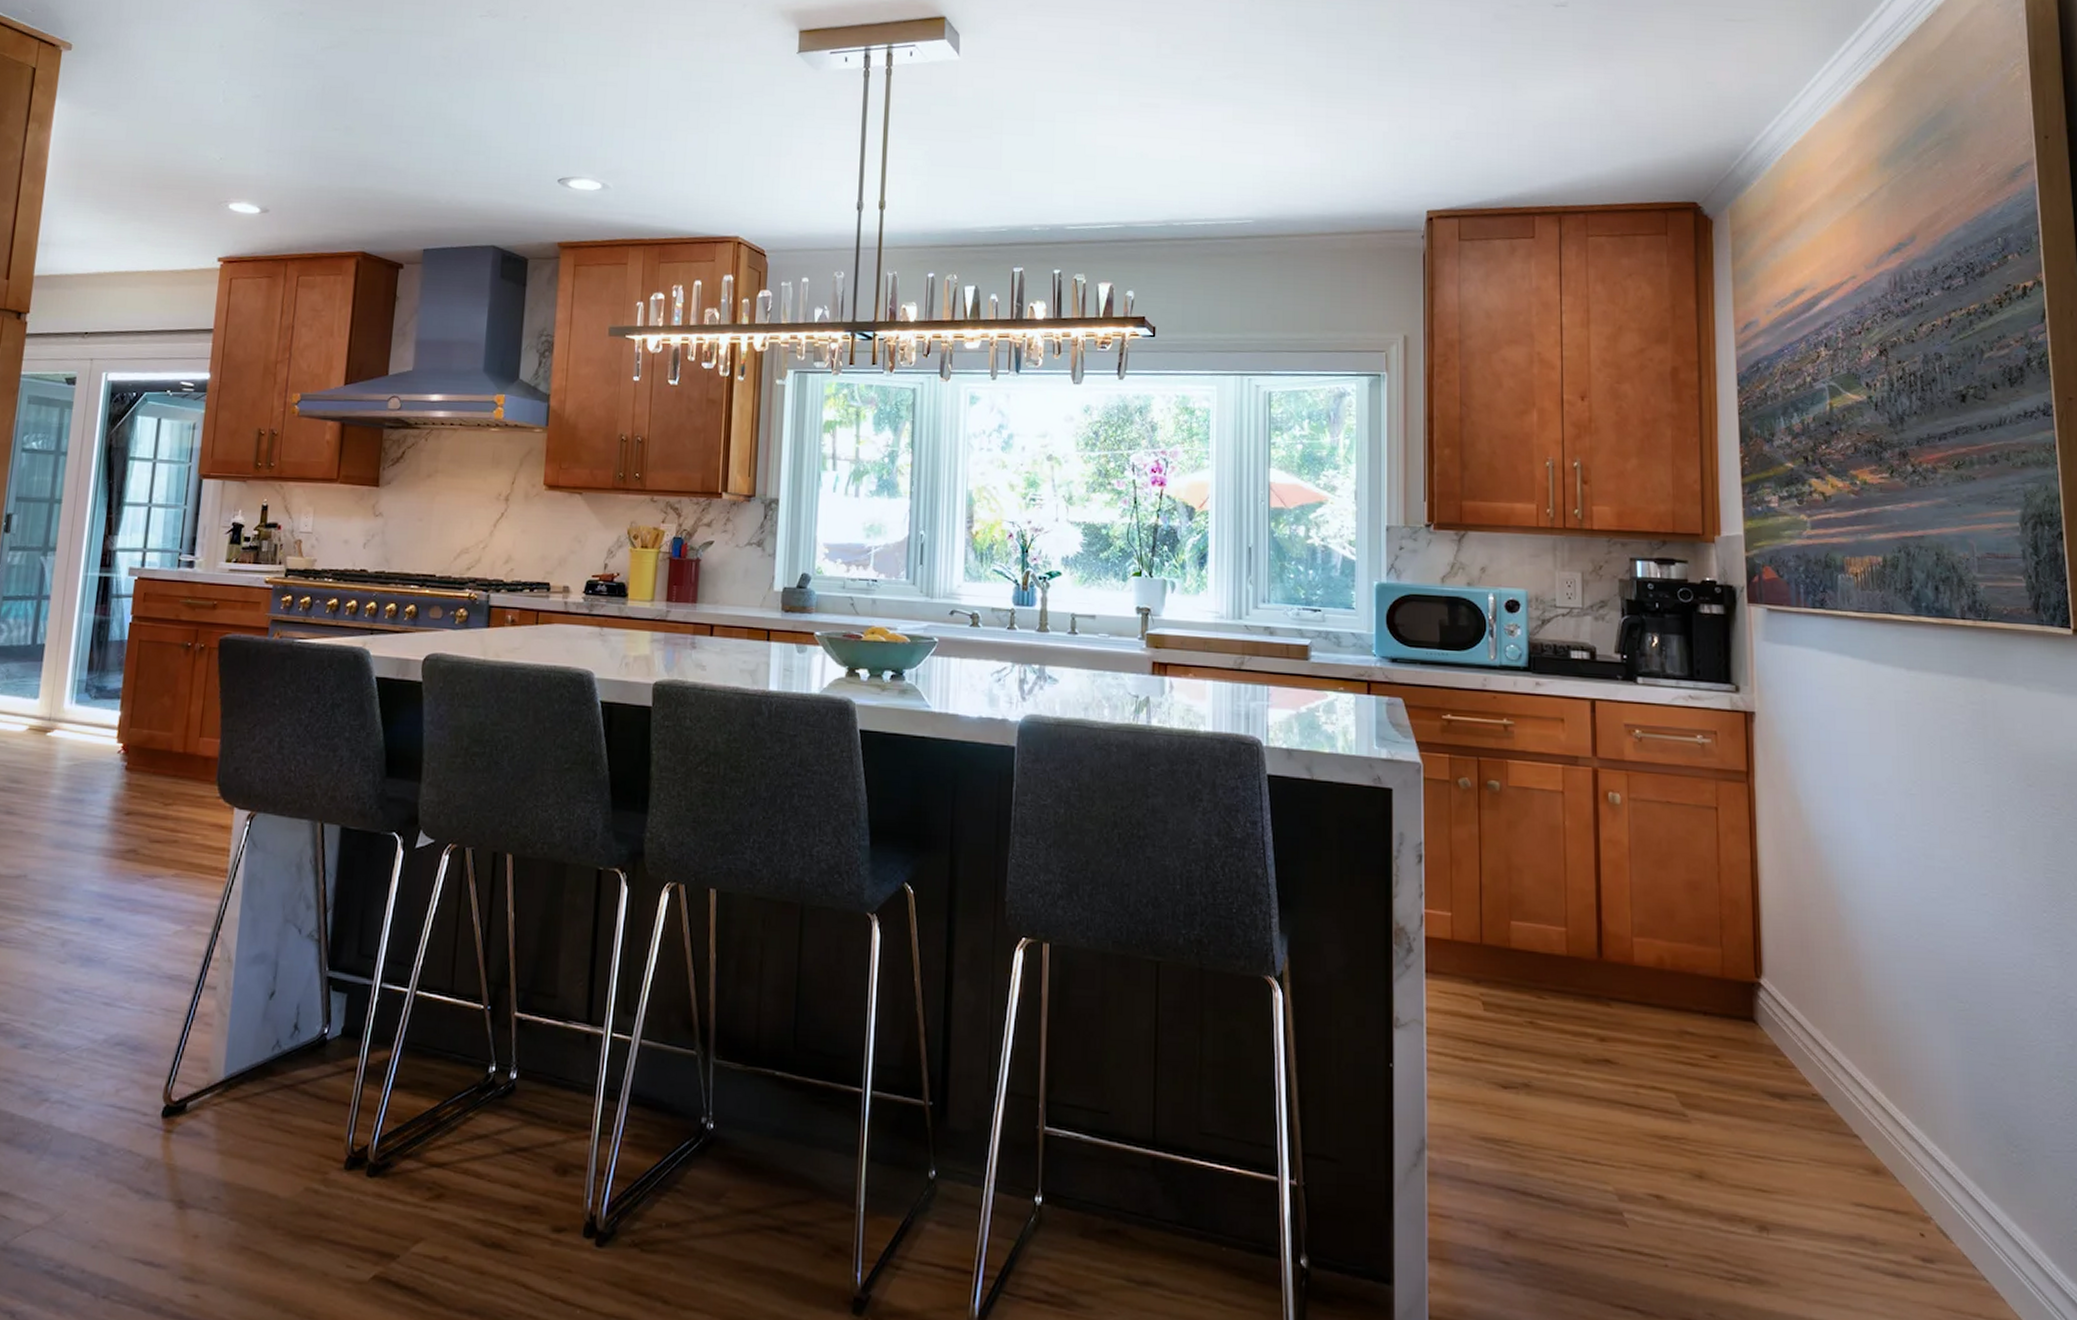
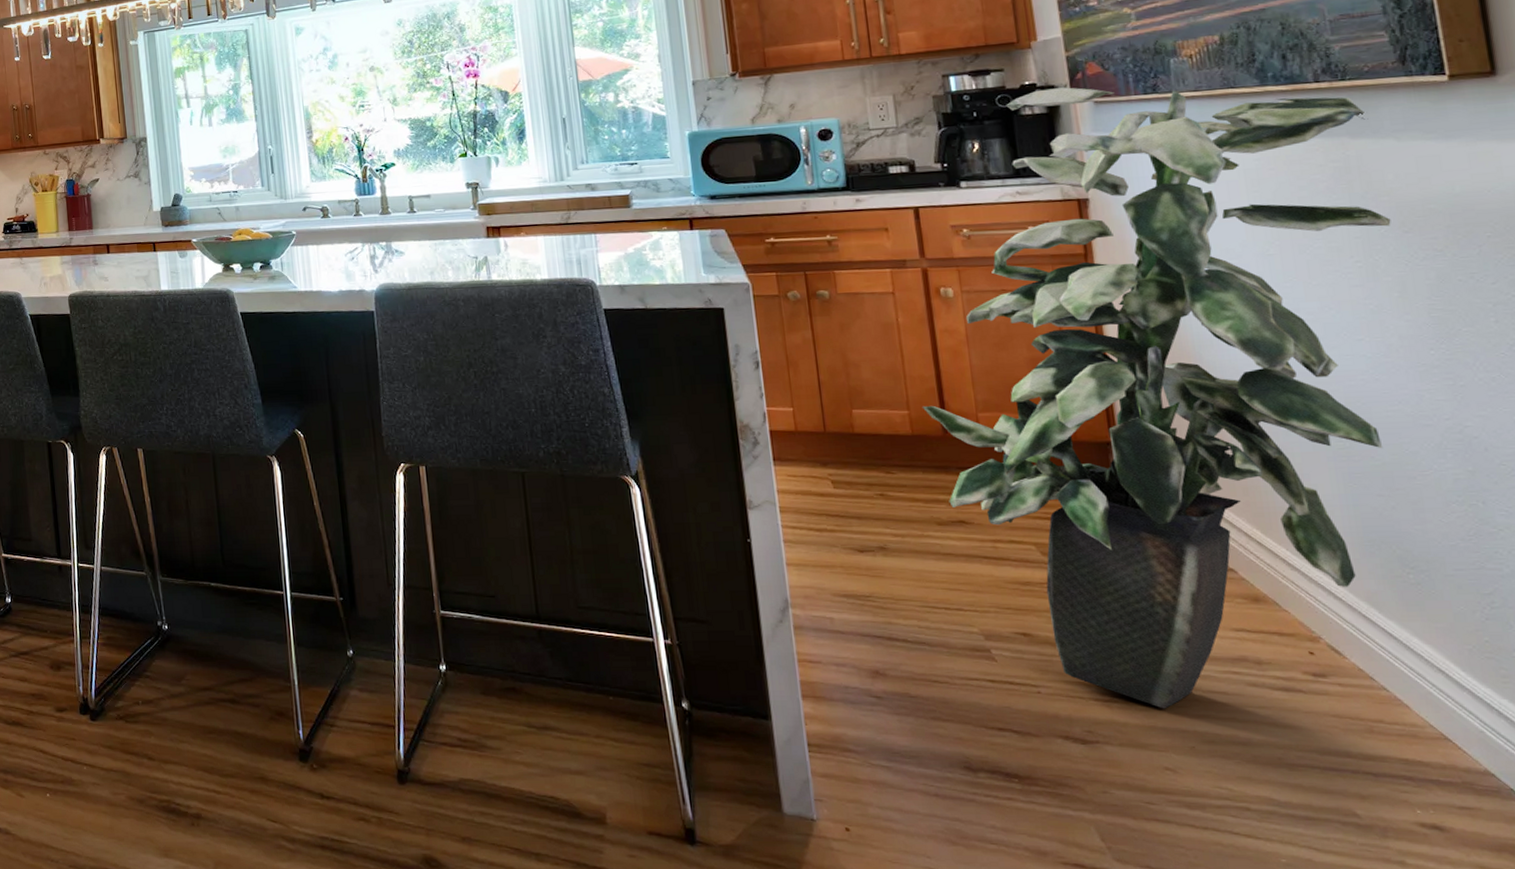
indoor plant: none [1579,588,2018,1292] -> present [921,87,1391,709]

